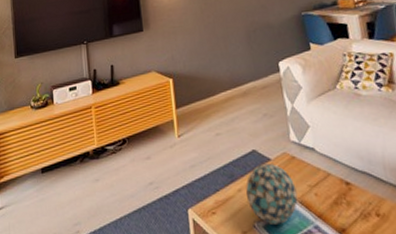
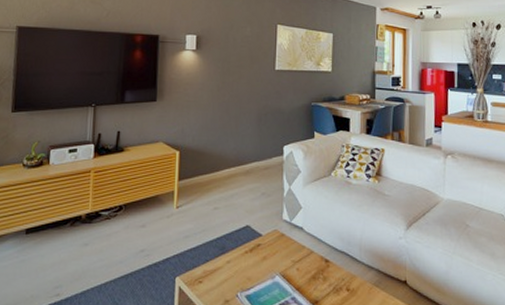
decorative ball: present [246,163,298,224] -> none [235,238,281,295]

